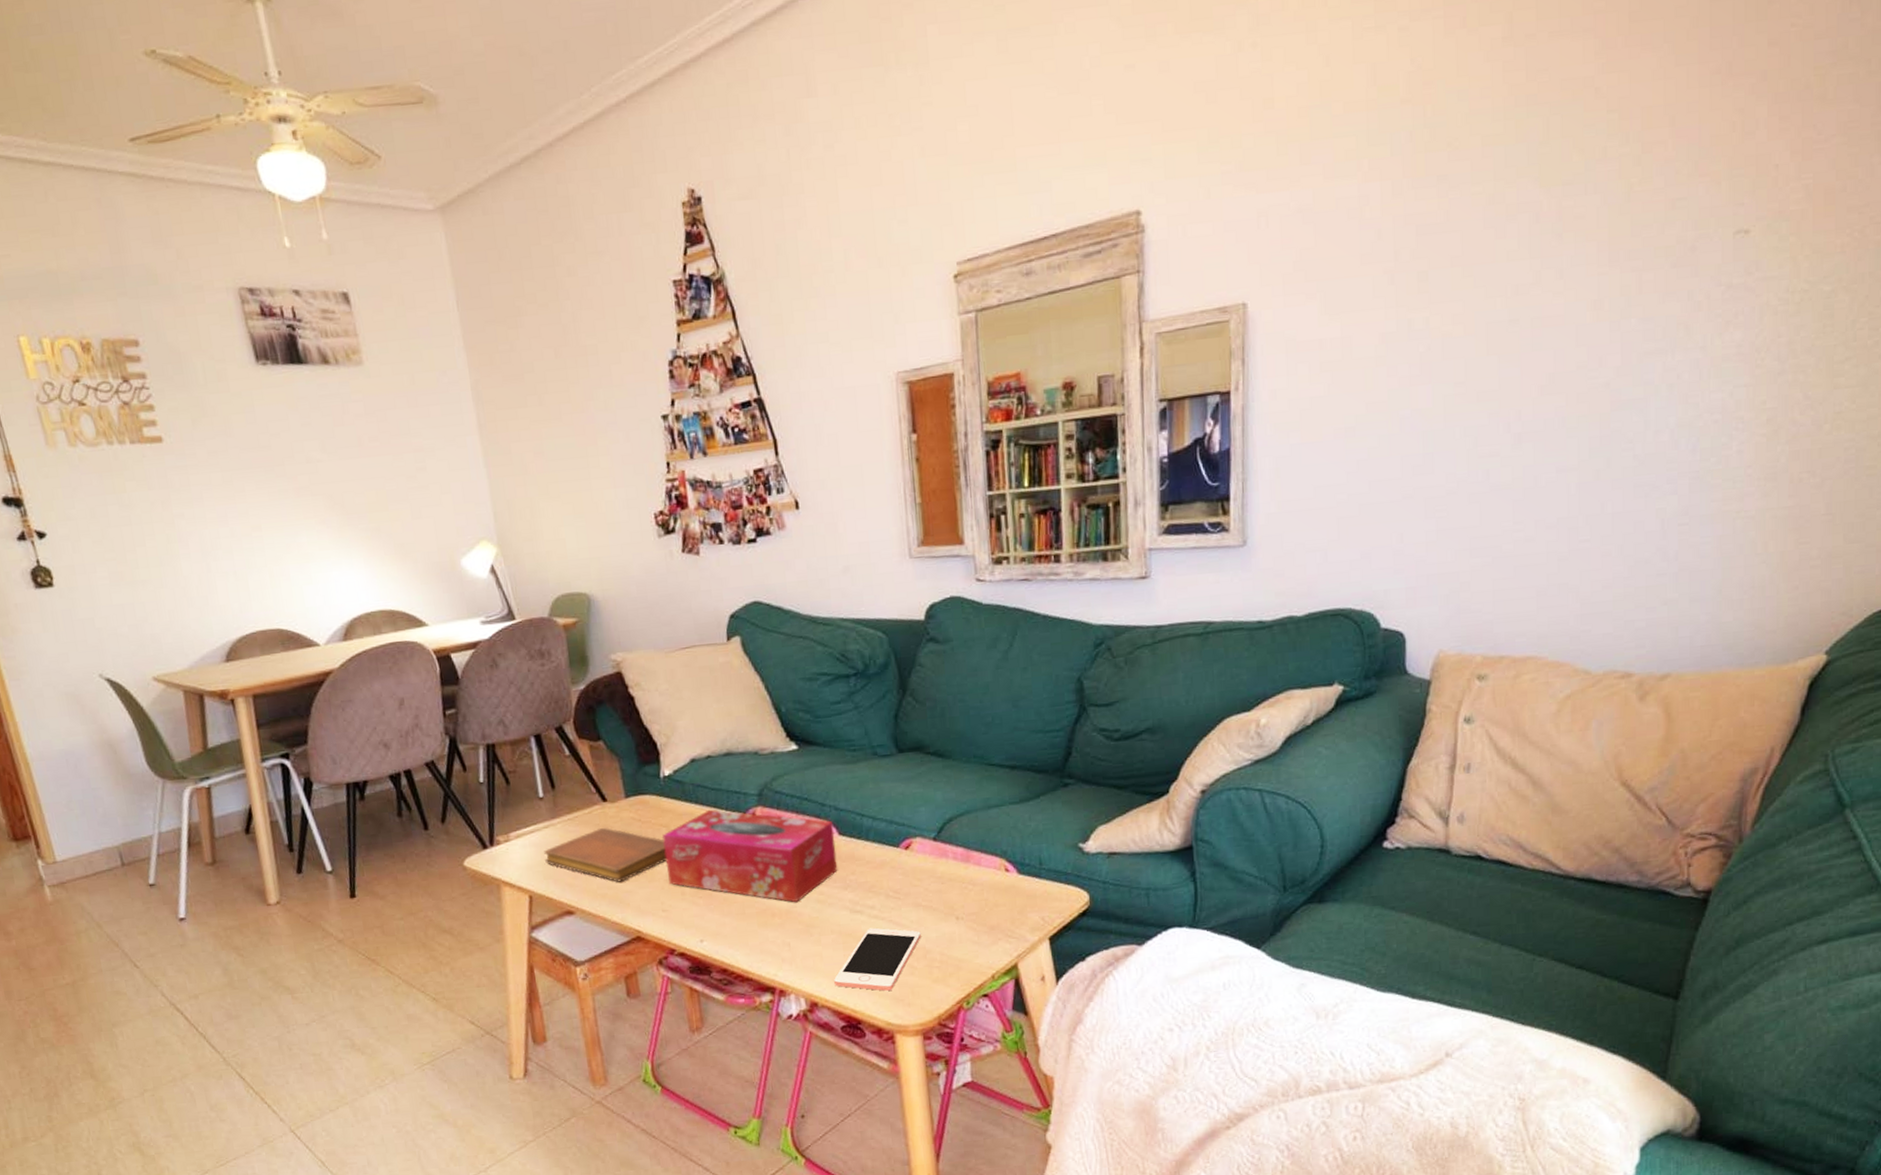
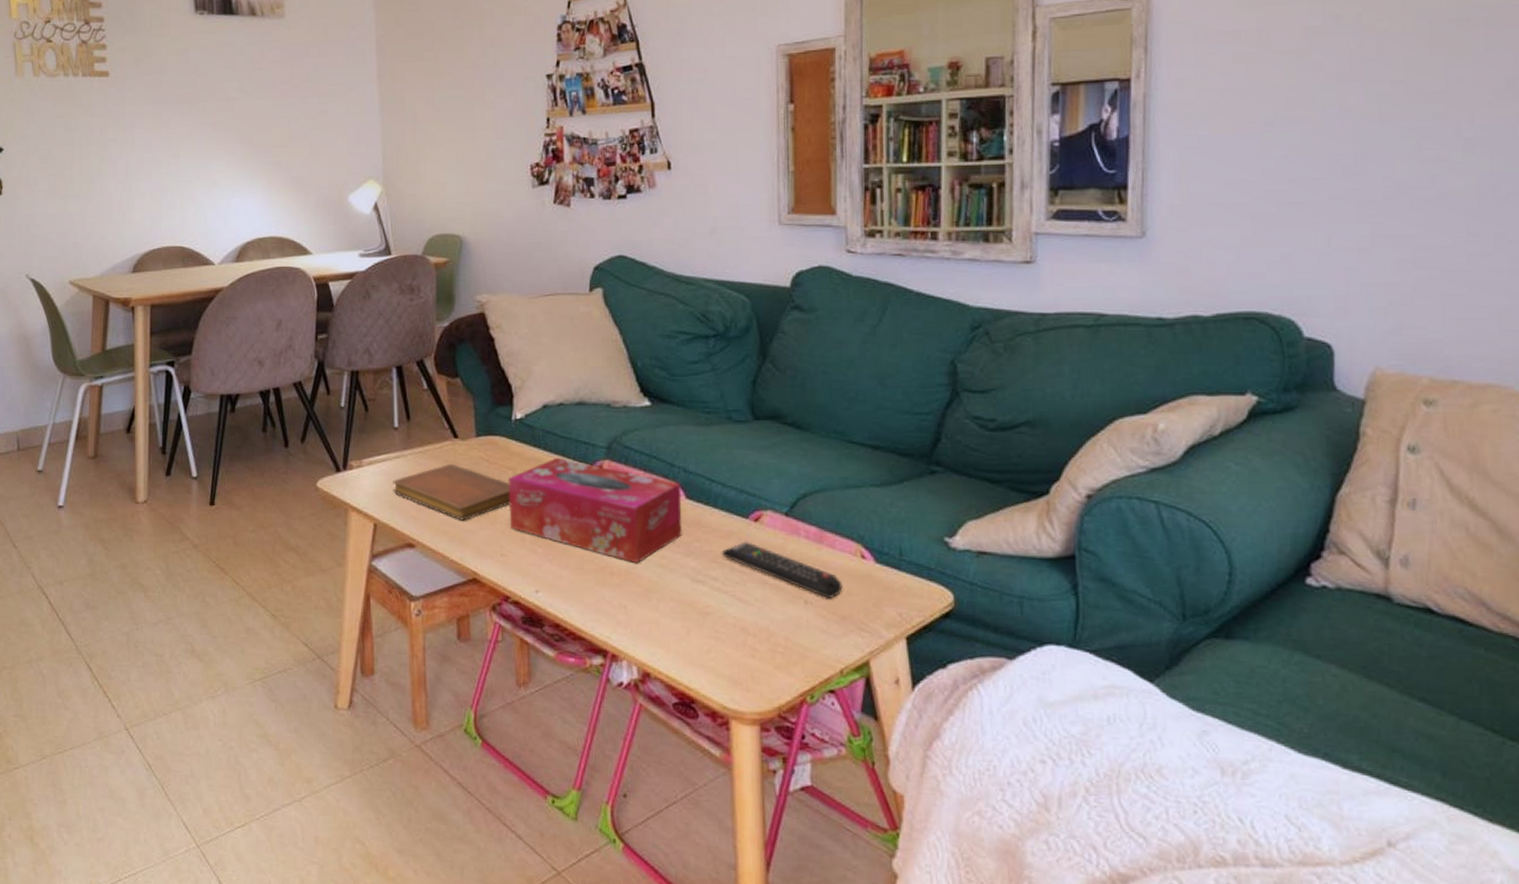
cell phone: present [834,928,921,991] -> none [669,600,765,671]
remote control: none [876,869,990,912] -> present [721,542,843,598]

